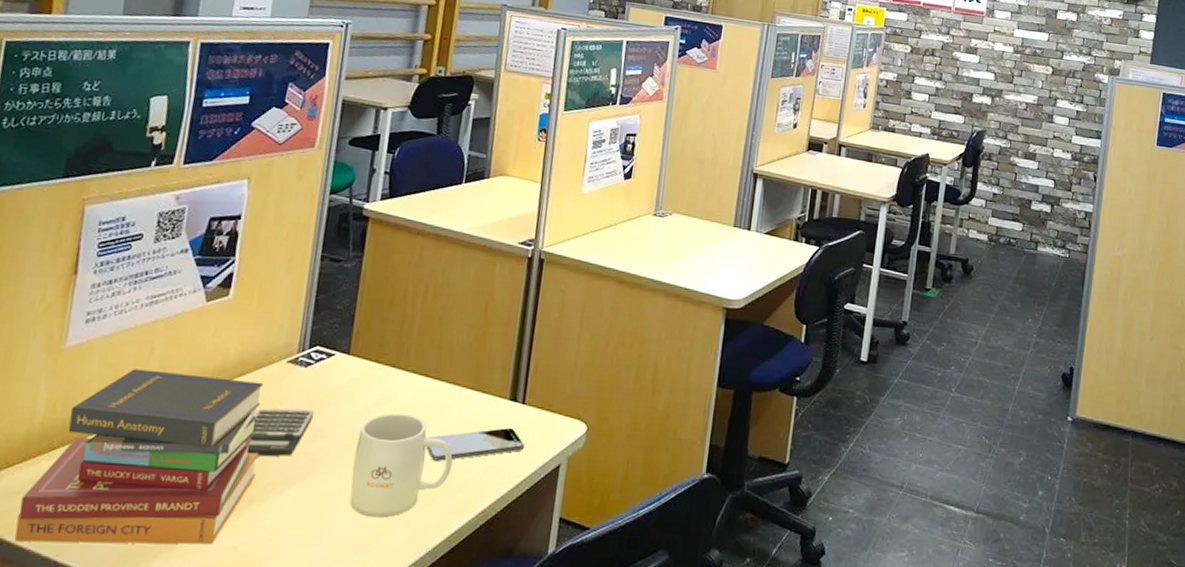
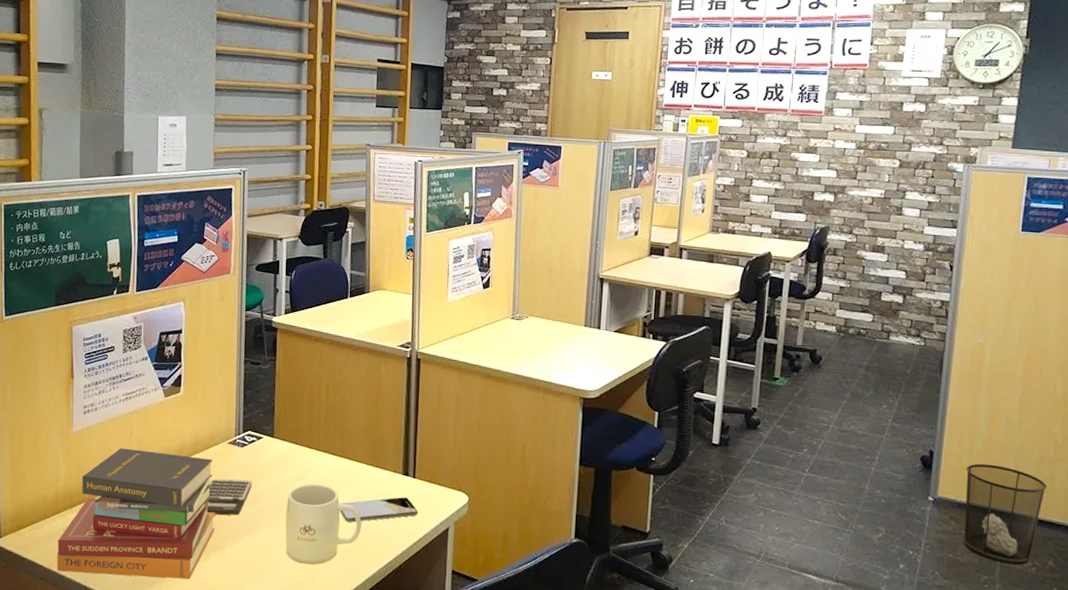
waste bin: none [1098,381,1173,487] -> present [964,463,1047,565]

